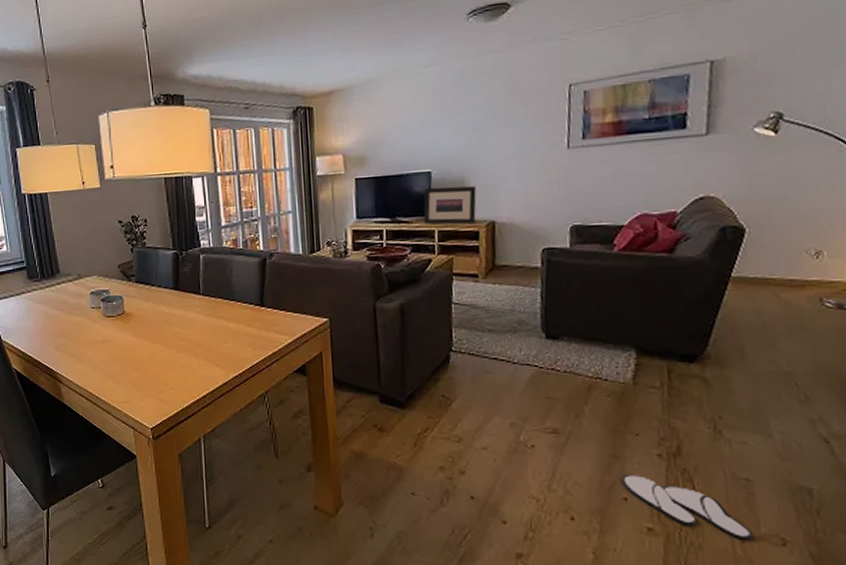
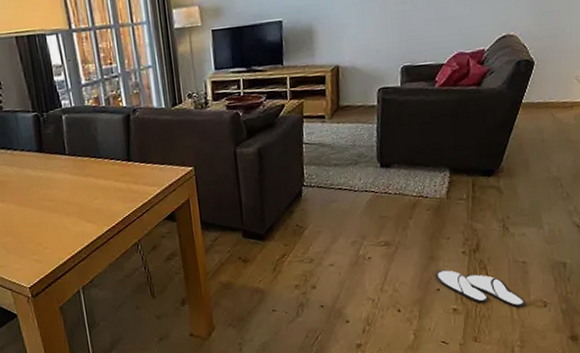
picture frame: present [423,186,477,225] -> none [276,33,323,72]

